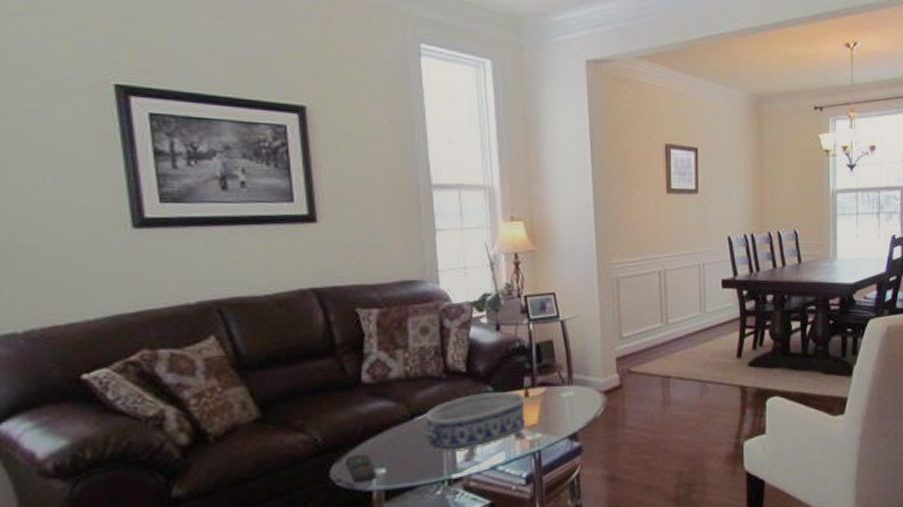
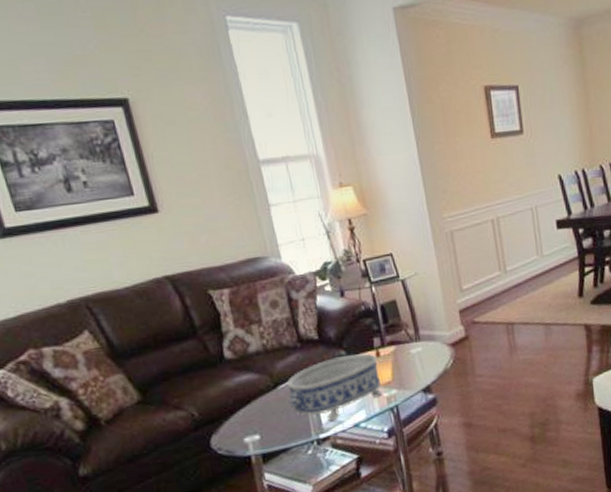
remote control: present [345,453,377,483] -> none [222,422,253,450]

